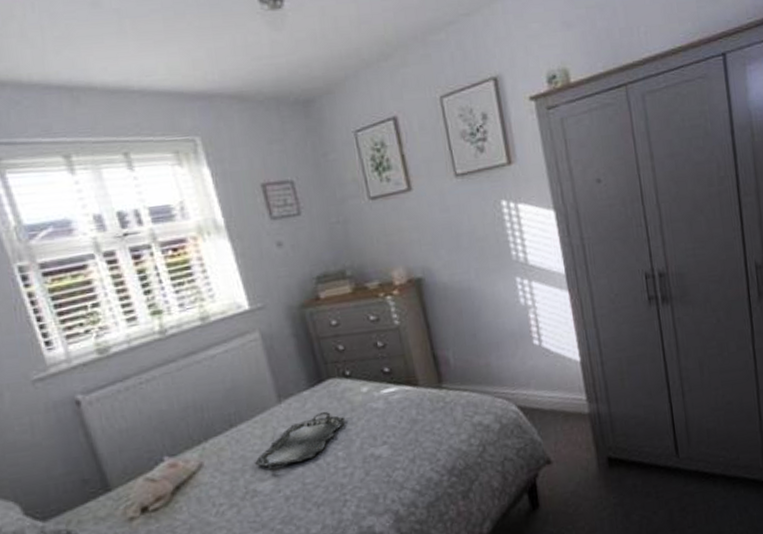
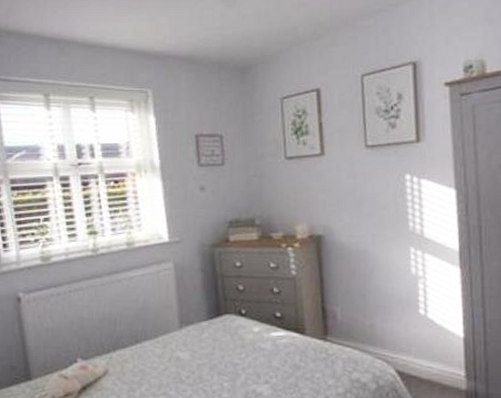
serving tray: present [254,411,344,470] -> none [150,343,234,388]

